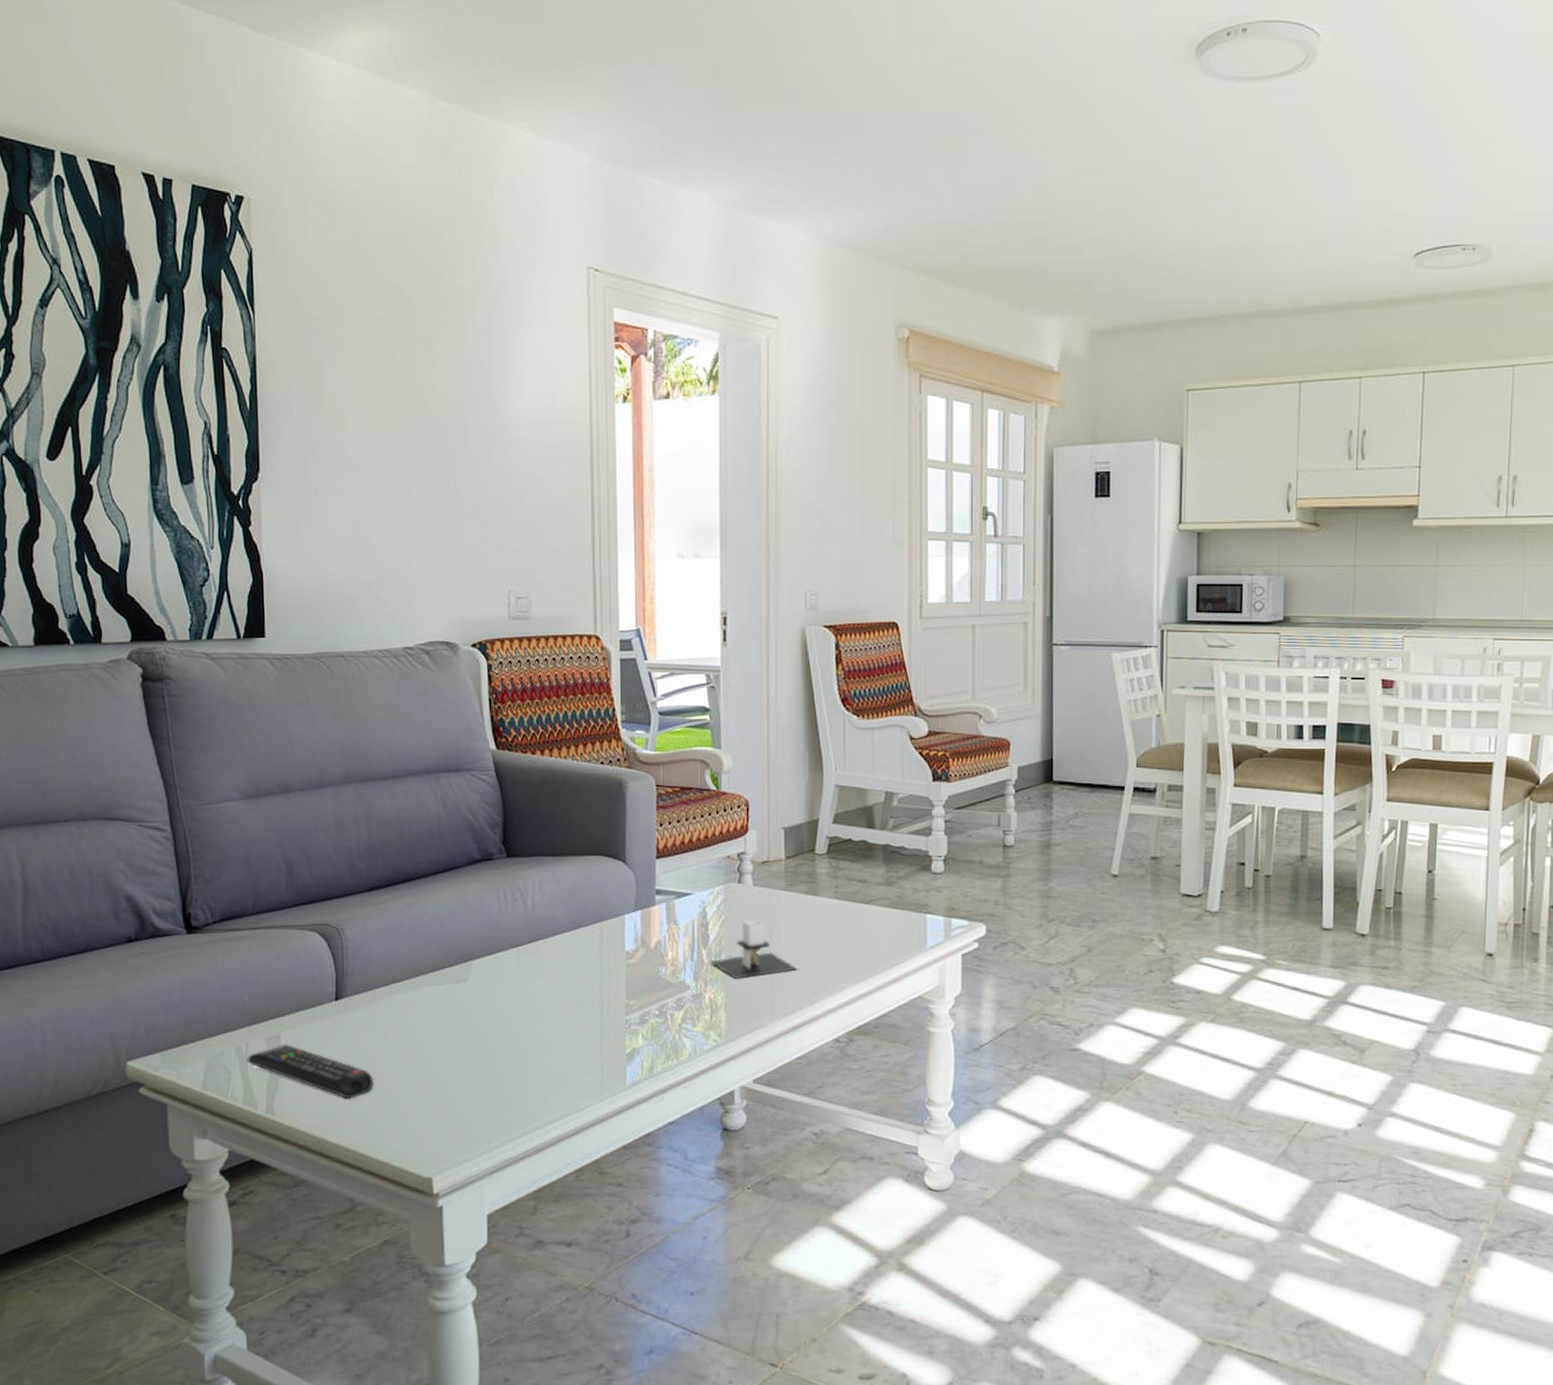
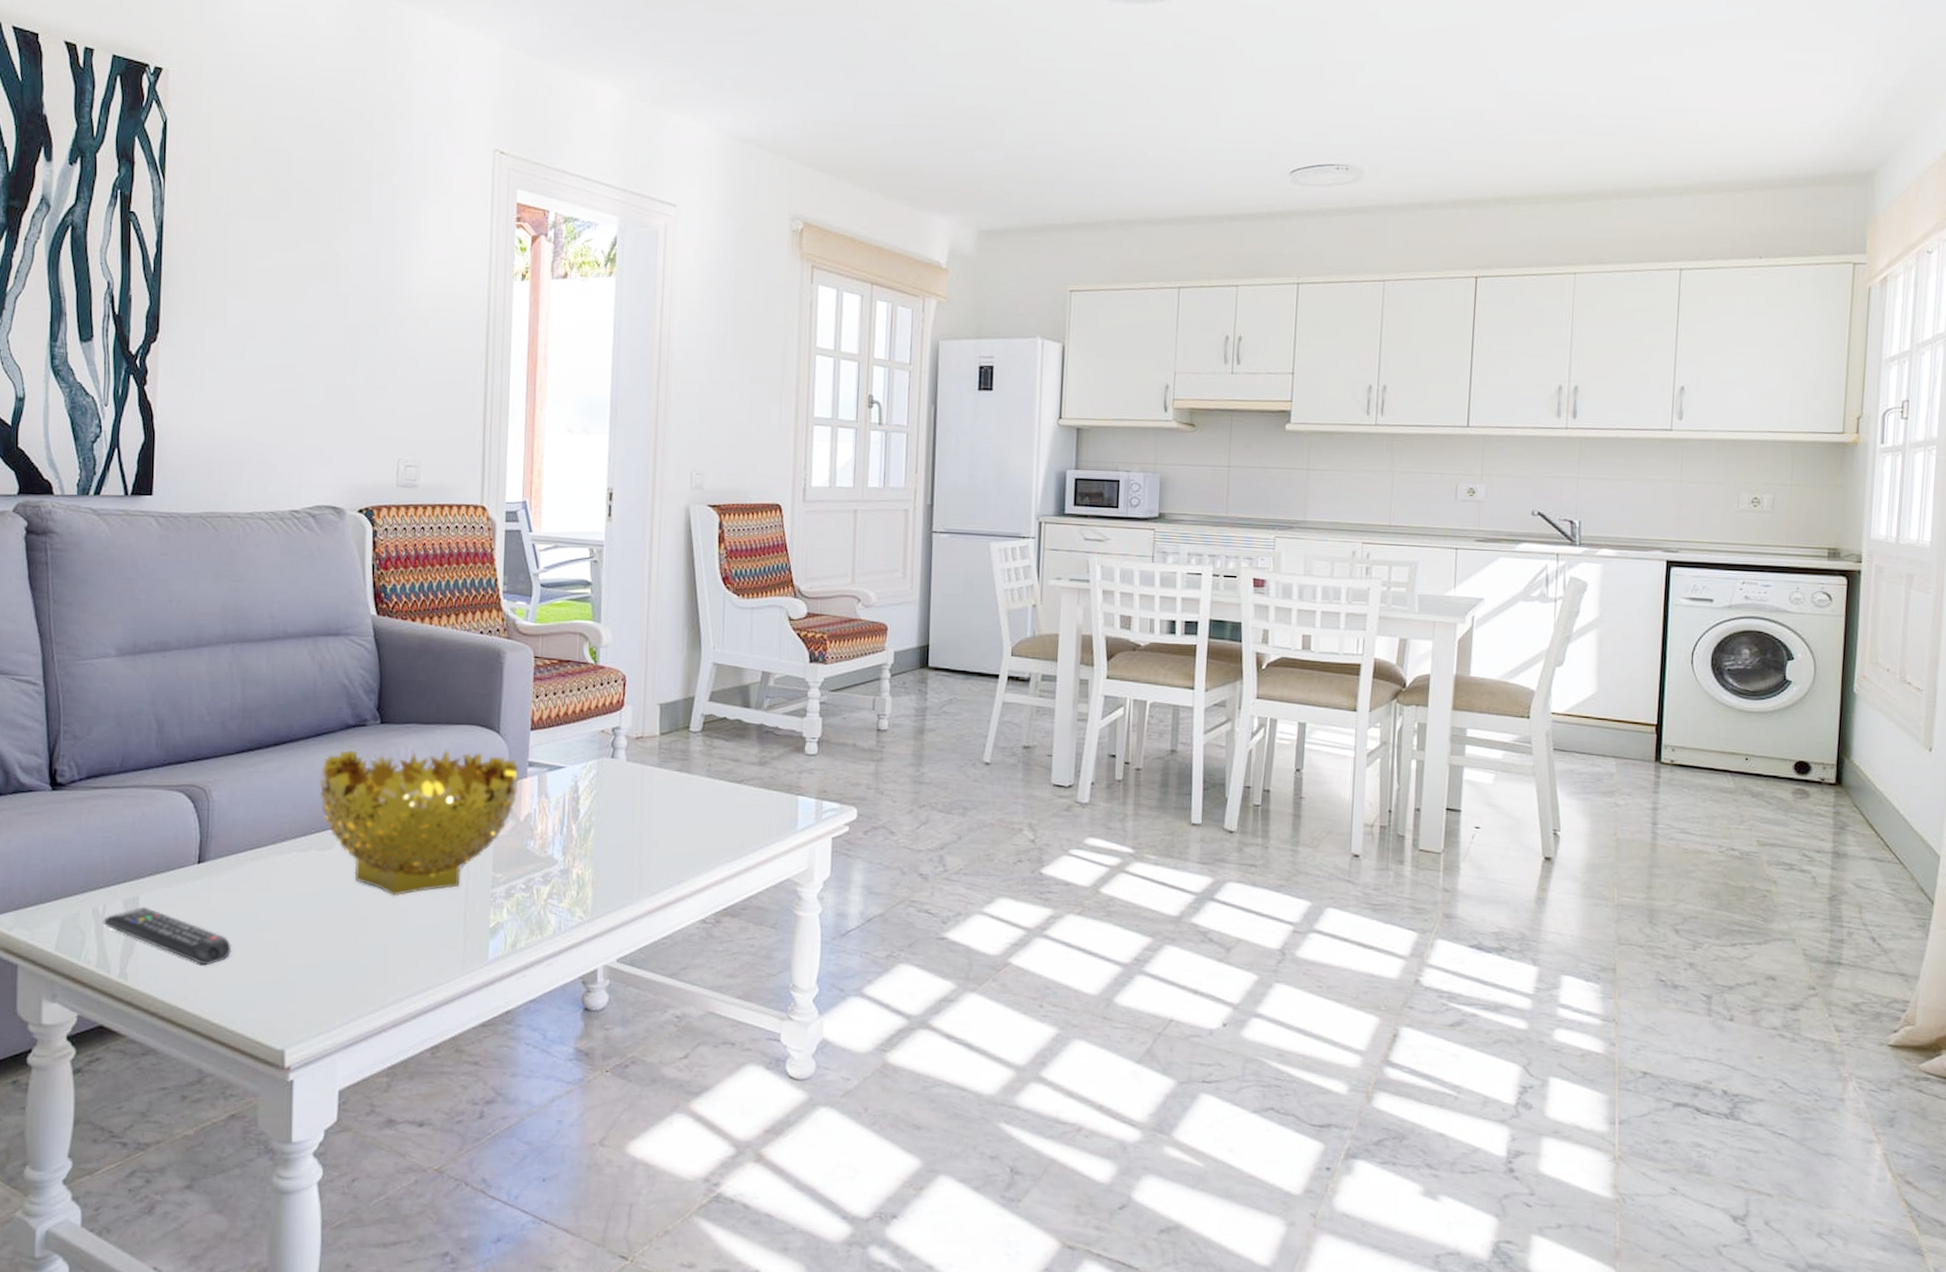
decorative bowl: none [450,880,648,1026] -> present [319,749,520,896]
candle: present [710,918,798,980] -> none [579,794,667,856]

